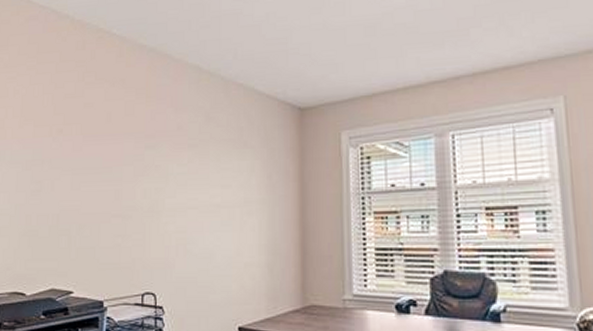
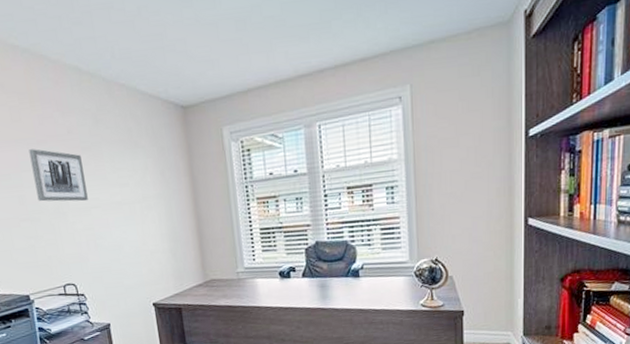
wall art: none [134,143,186,201] -> present [29,149,88,202]

